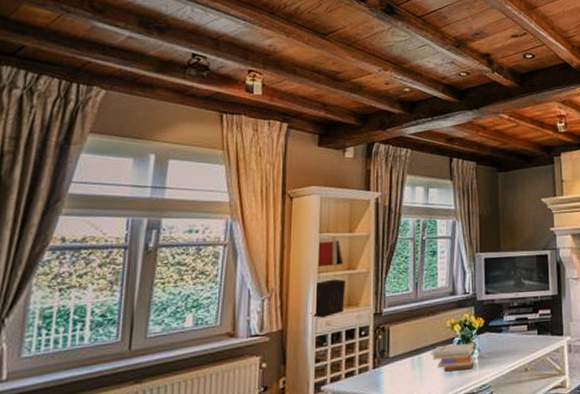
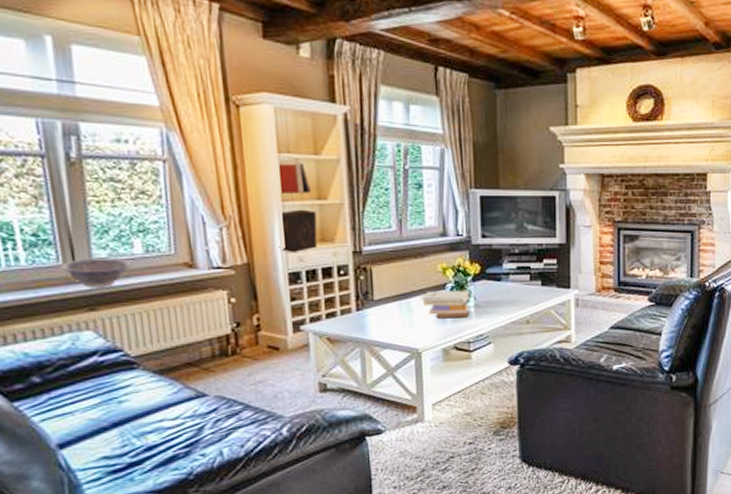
decorative bowl: none [118,332,182,361] -> present [60,257,133,288]

